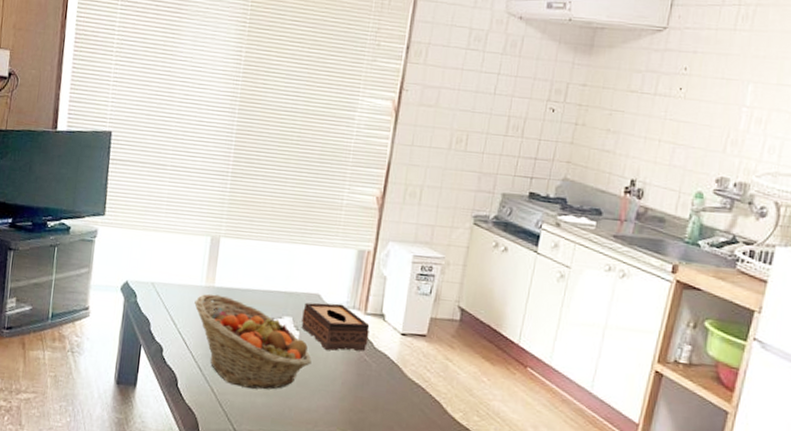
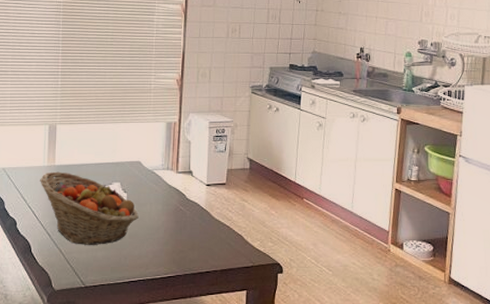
tissue box: present [301,302,370,352] -> none [128,167,182,205]

